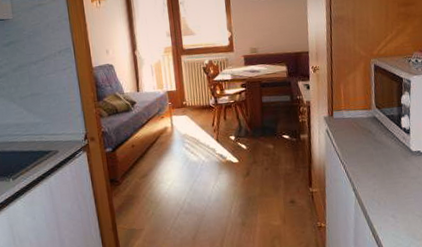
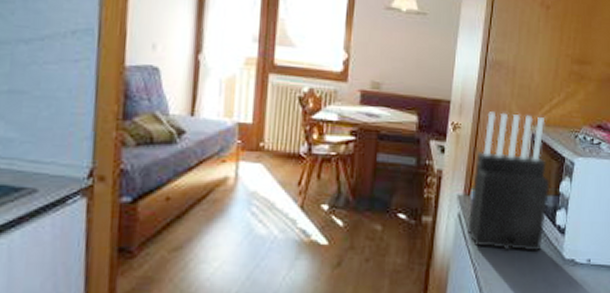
knife block: none [333,51,394,152] -> present [467,112,550,252]

